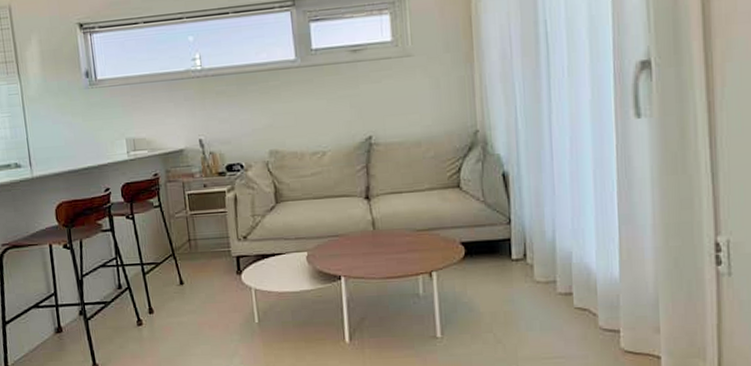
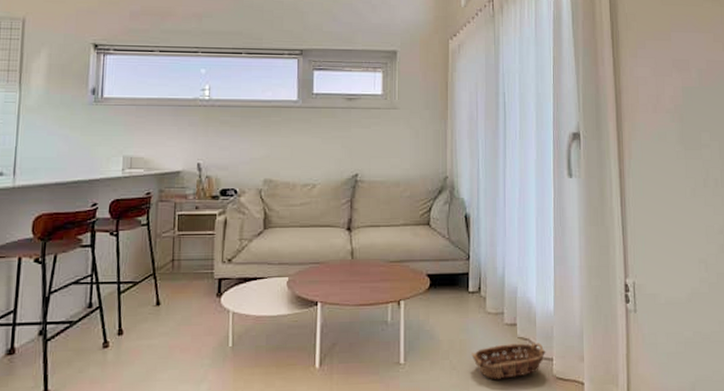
basket: none [519,313,611,353] -> present [472,343,546,379]

